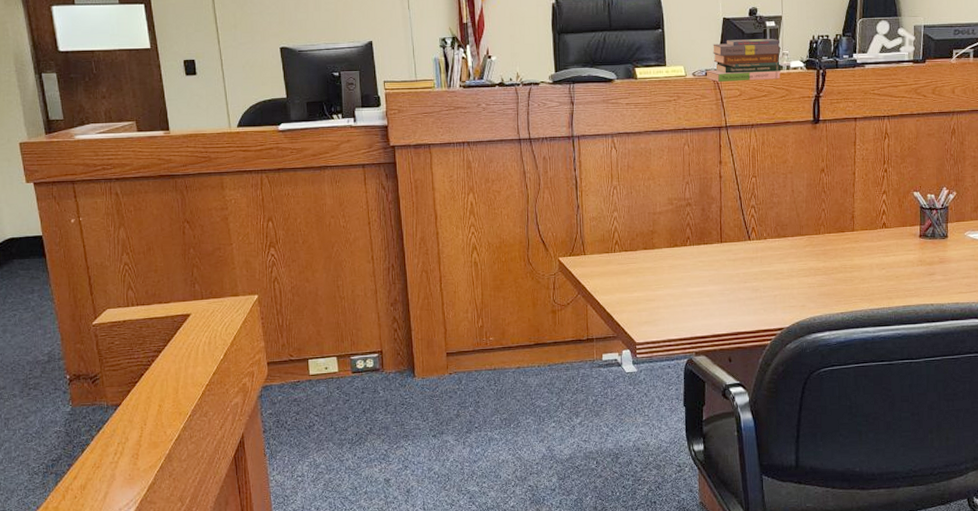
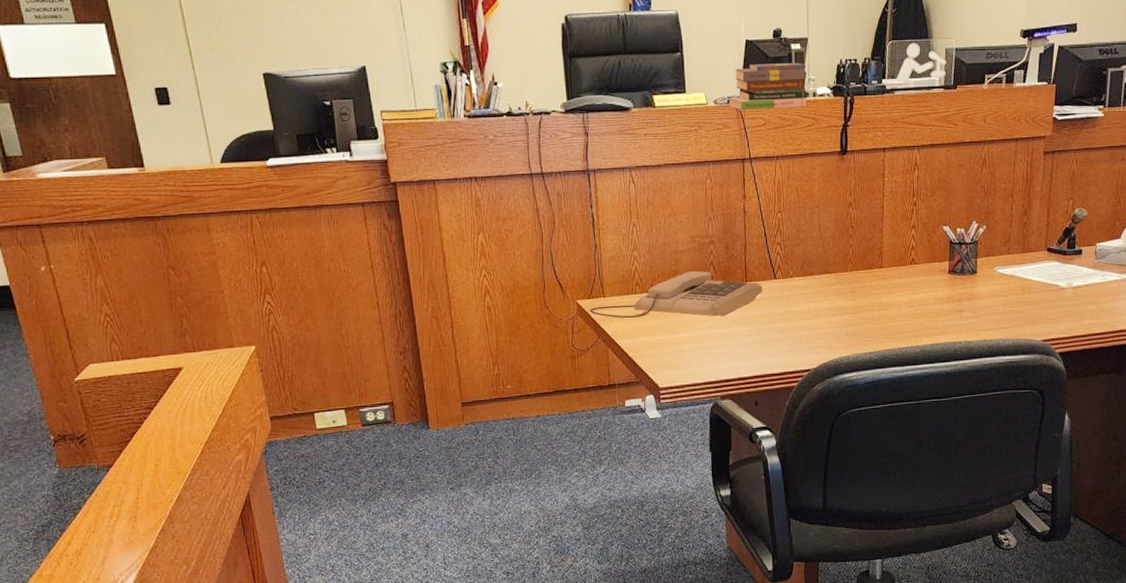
telephone: none [571,231,737,276] -> present [590,270,762,319]

